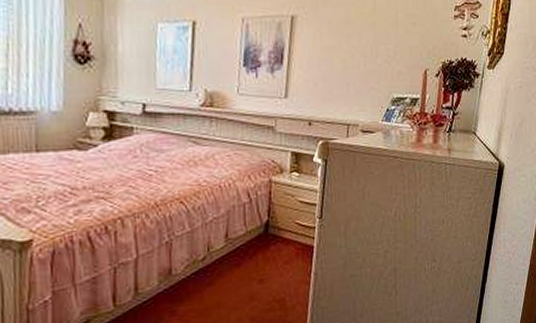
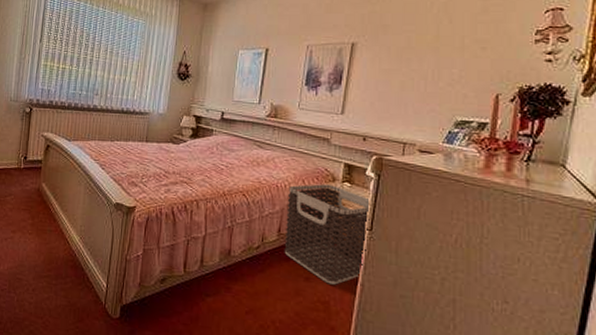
clothes hamper: none [232,176,320,281] -> present [284,184,372,285]

